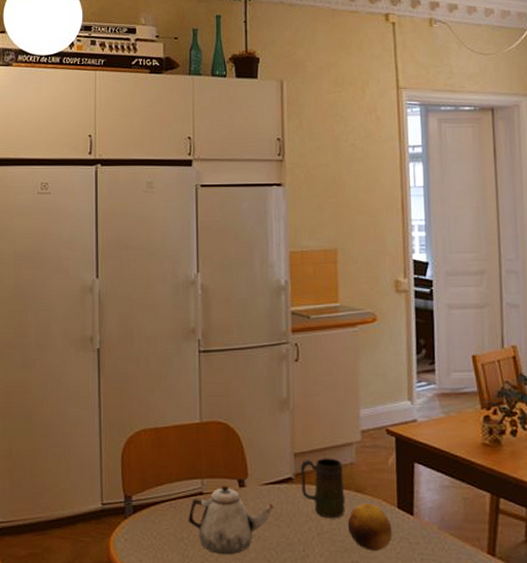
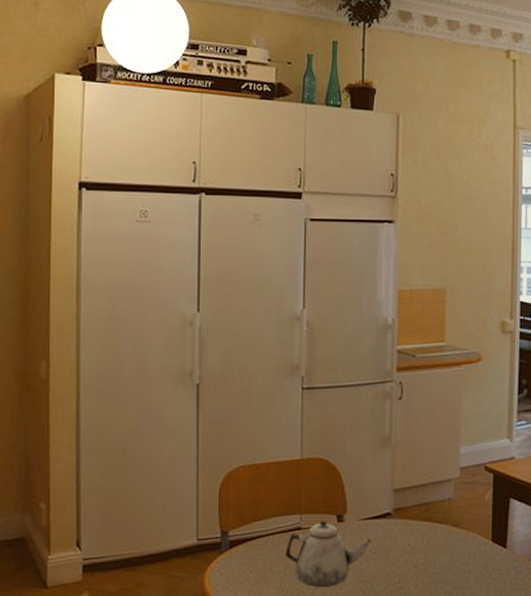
mug: present [300,458,345,518] -> none [399,494,441,551]
fruit: present [347,504,392,551] -> none [442,537,485,582]

